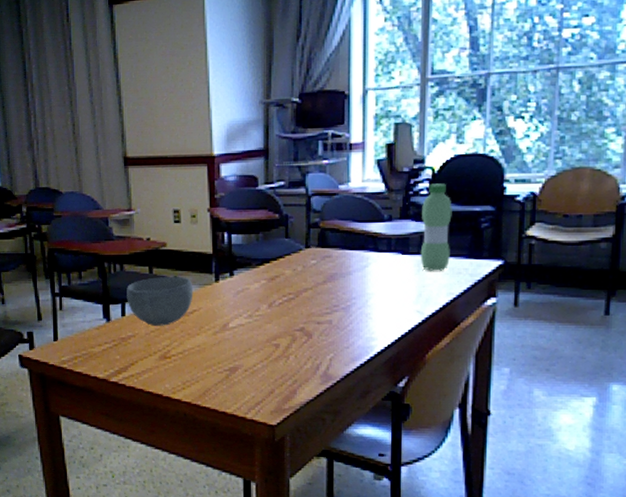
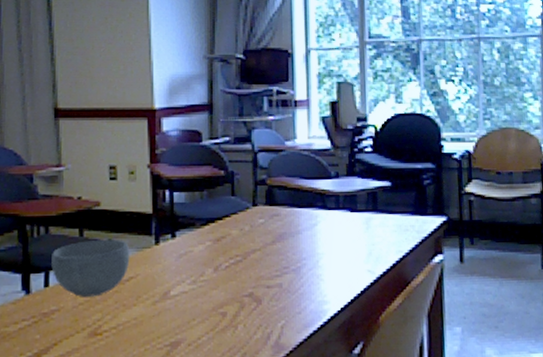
water bottle: present [420,183,452,271] -> none [367,141,397,229]

